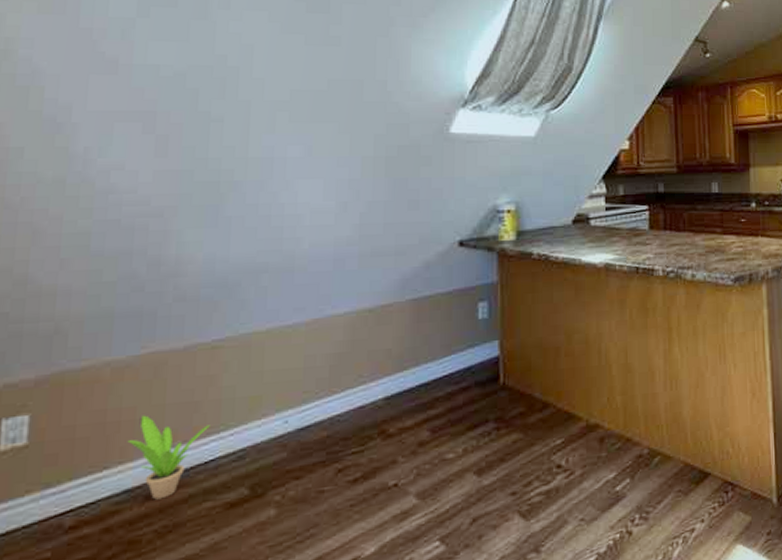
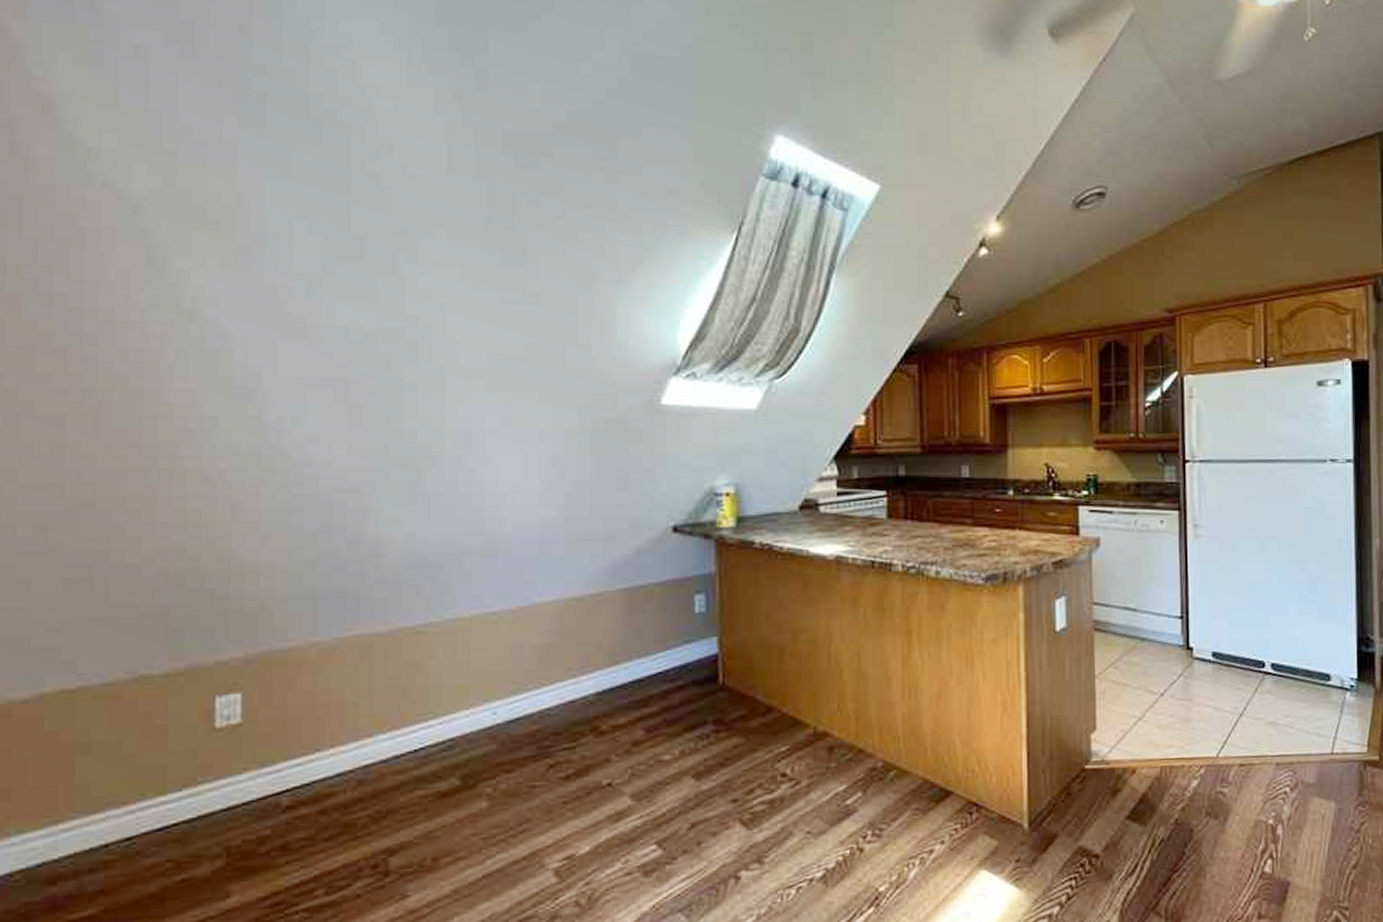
potted plant: present [127,415,210,500] -> none [337,699,418,785]

